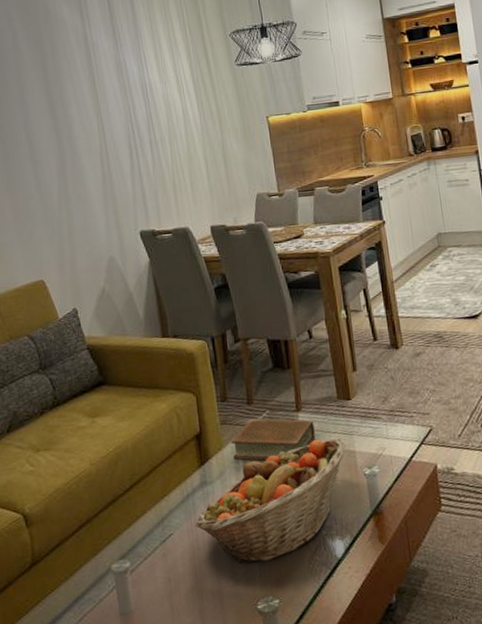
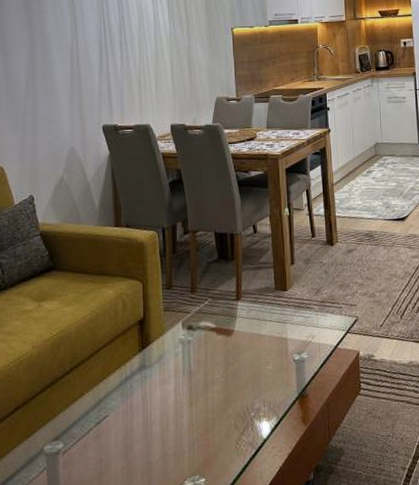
fruit basket: present [195,438,346,564] -> none [131,326,279,445]
book: present [231,418,315,461] -> none [172,306,252,346]

